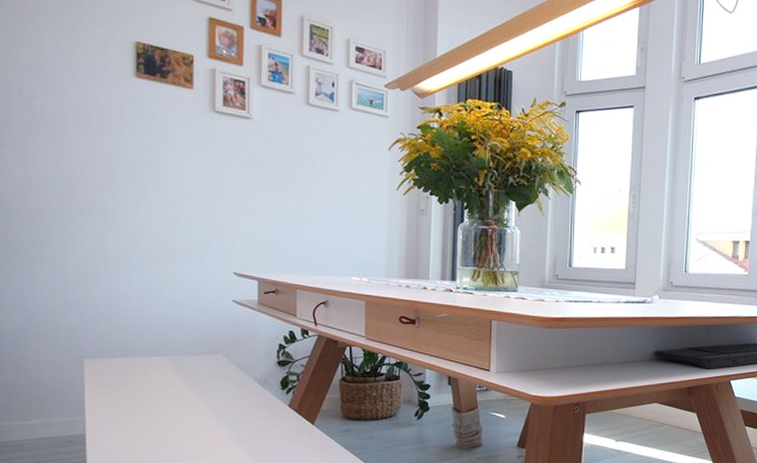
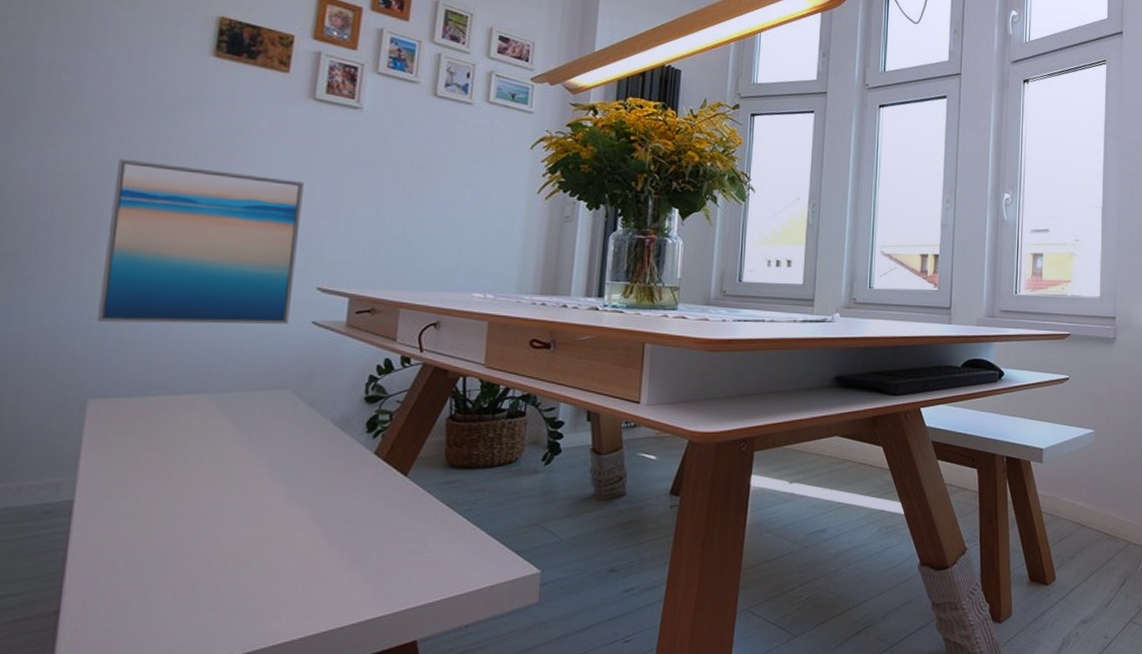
wall art: none [78,167,216,302] -> present [98,158,304,324]

